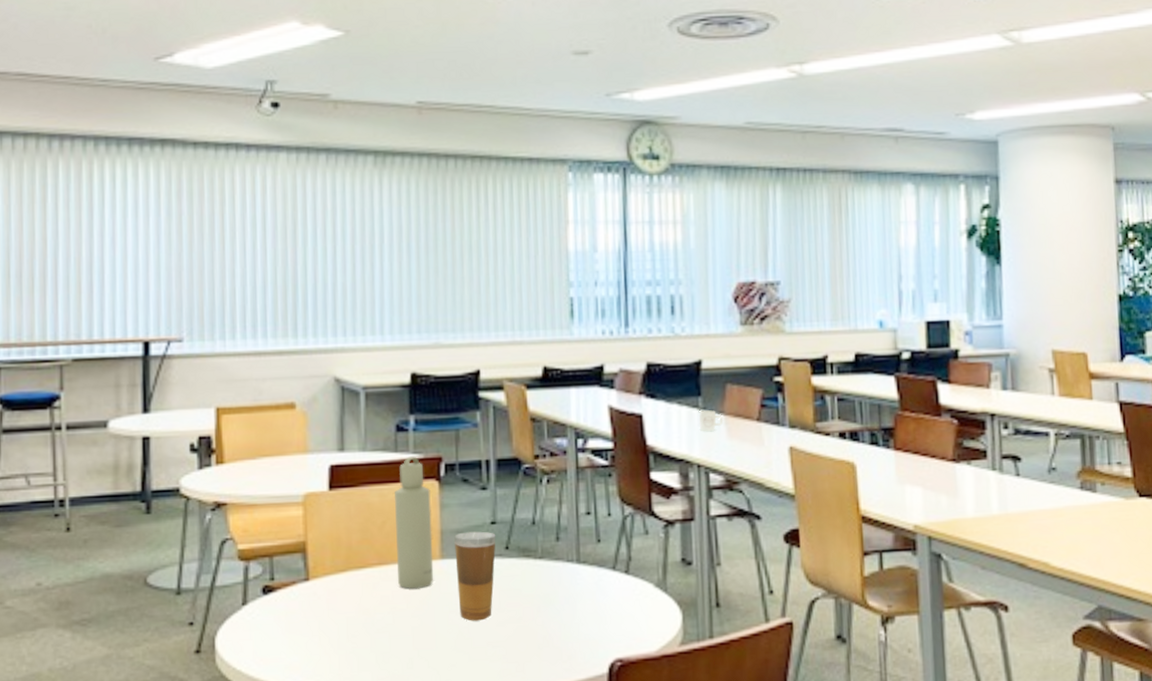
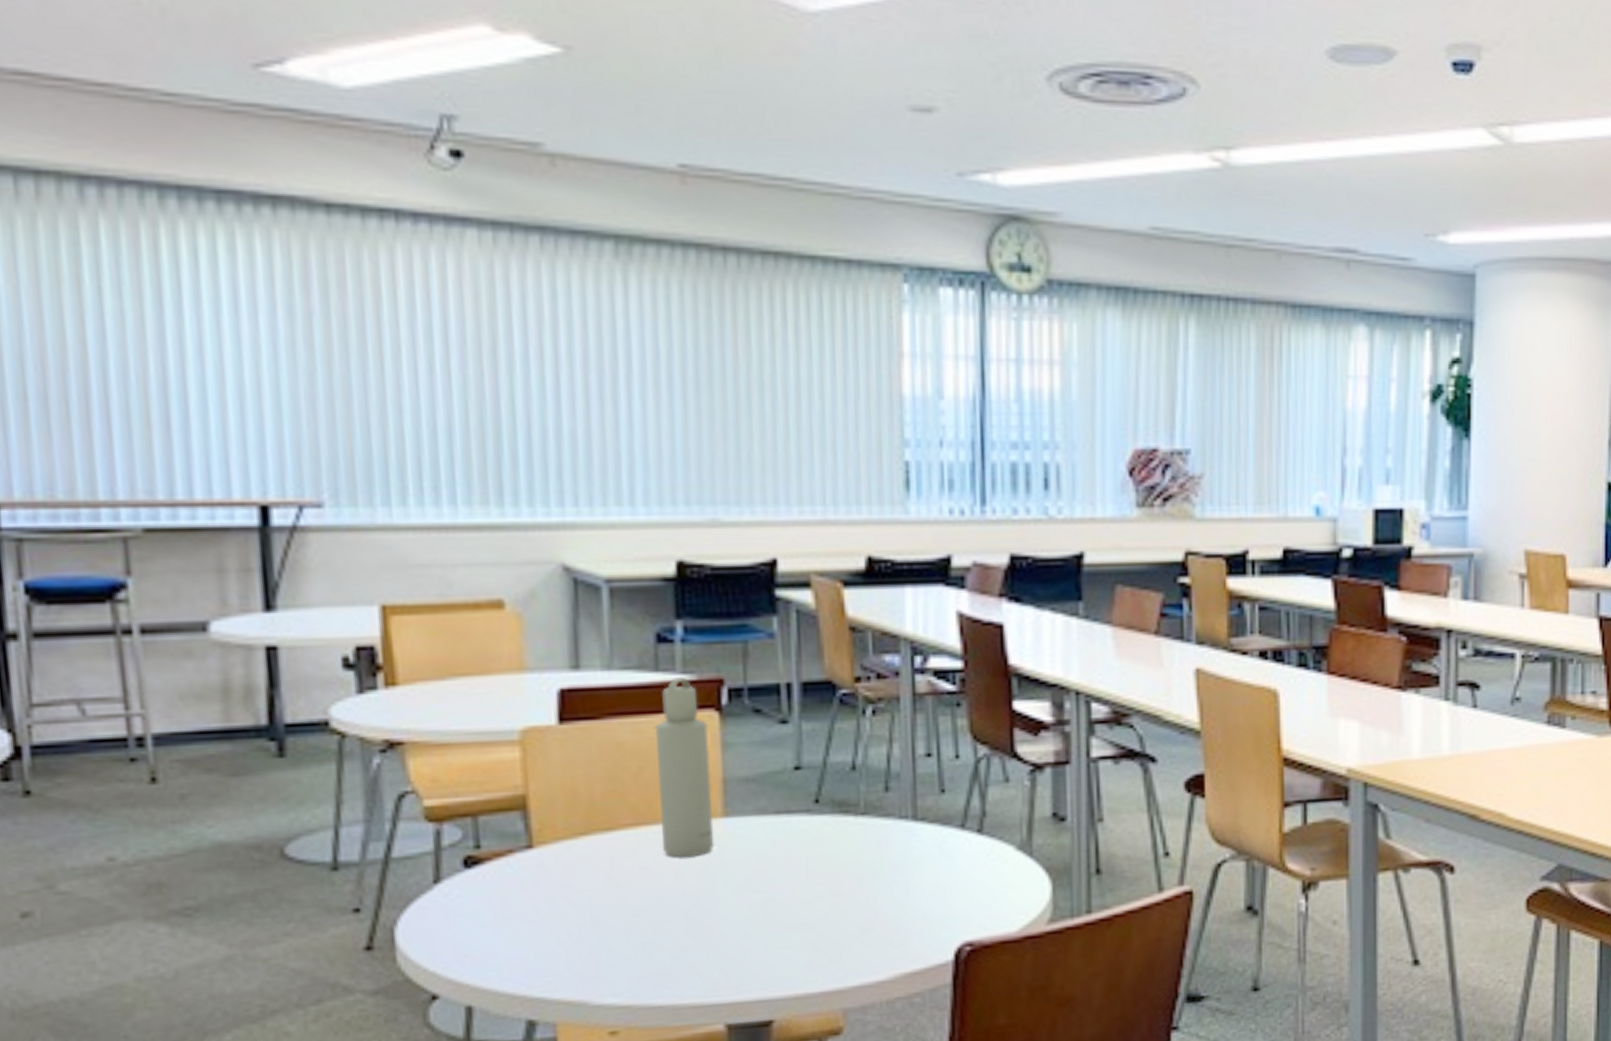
beverage cup: present [454,531,496,621] -> none [743,779,802,899]
mug: present [699,410,724,432] -> none [1078,620,1111,649]

